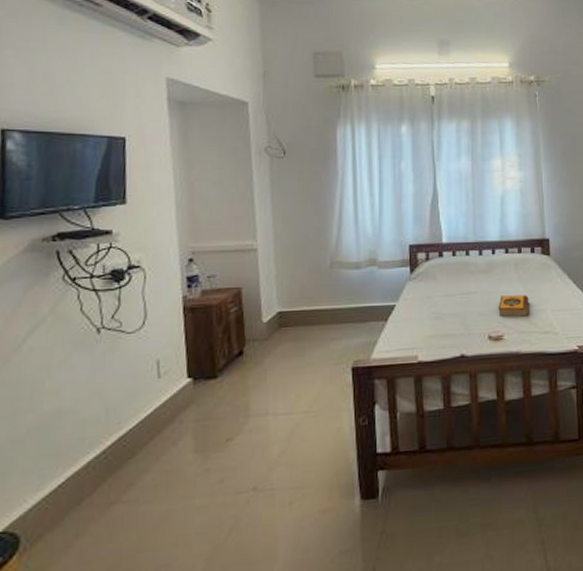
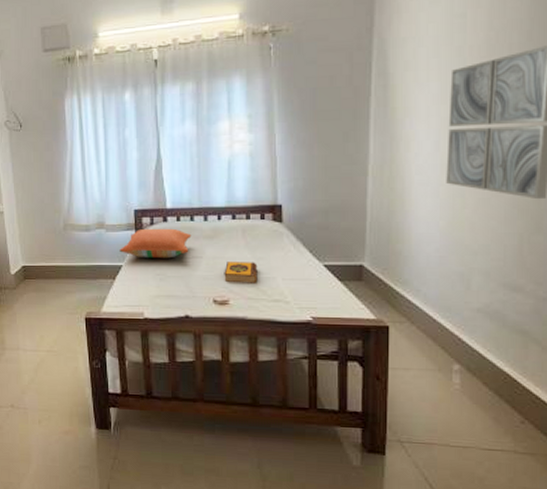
pillow: none [392,263,467,297] -> present [119,228,192,259]

